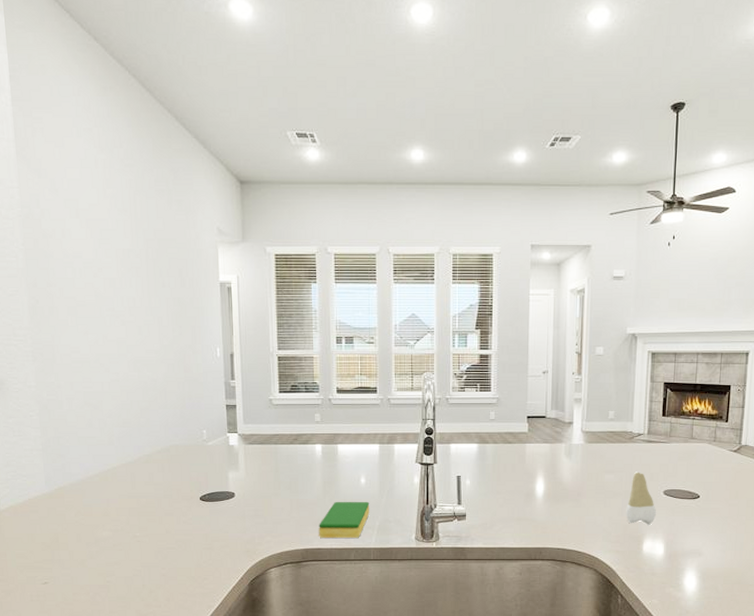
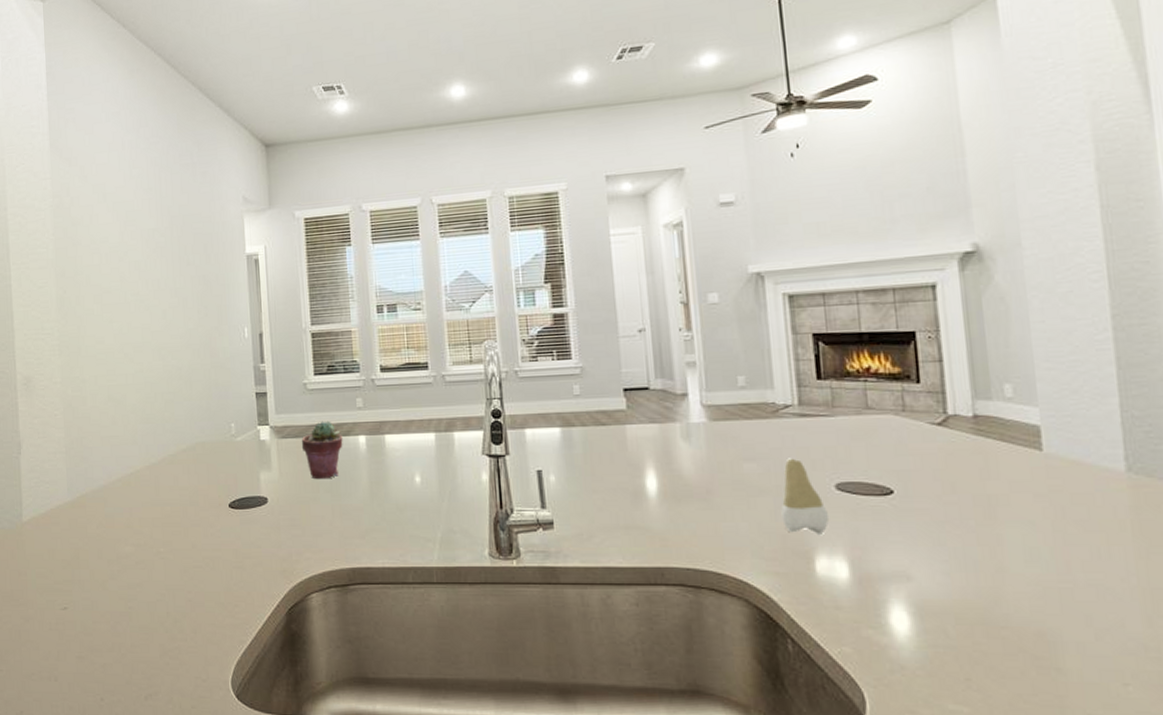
potted succulent: none [266,431,302,479] -> present [301,420,343,480]
dish sponge: present [319,501,370,538] -> none [367,506,429,554]

